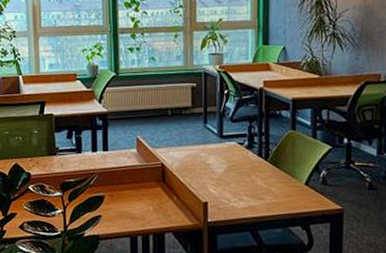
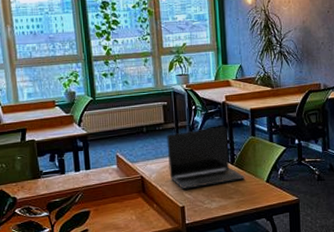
laptop: none [193,116,279,183] -> present [166,127,244,189]

